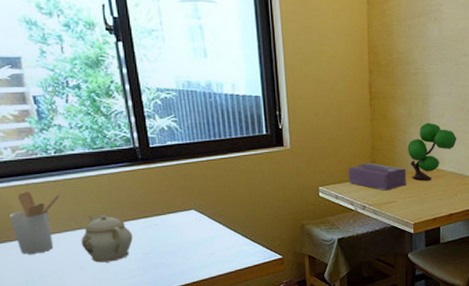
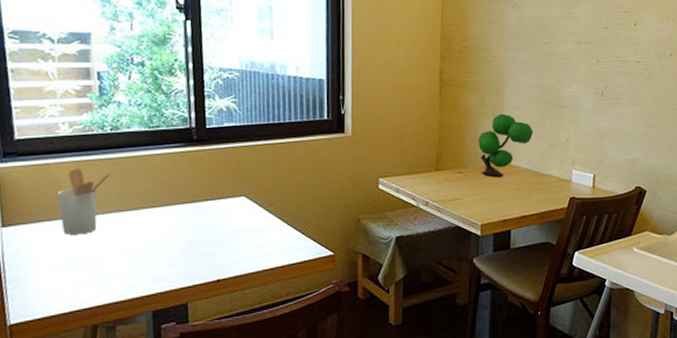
teapot: present [81,214,133,263] -> none [124,196,178,248]
tissue box: present [348,162,407,191] -> none [412,154,476,186]

